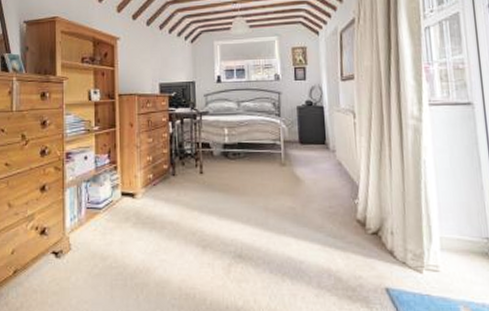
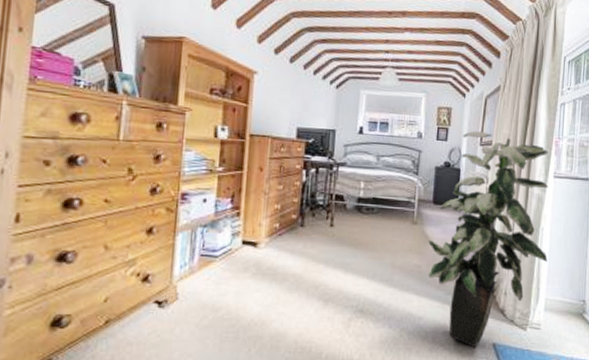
indoor plant: none [300,66,436,293] -> present [428,130,549,348]

